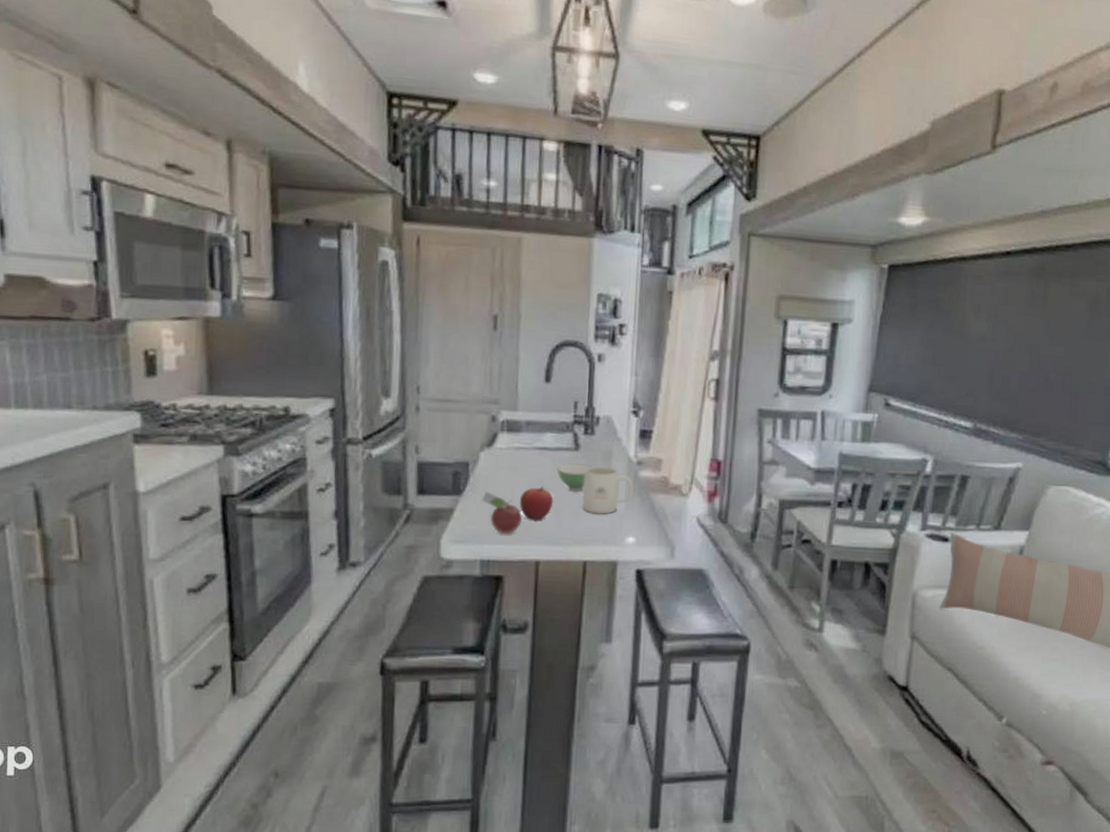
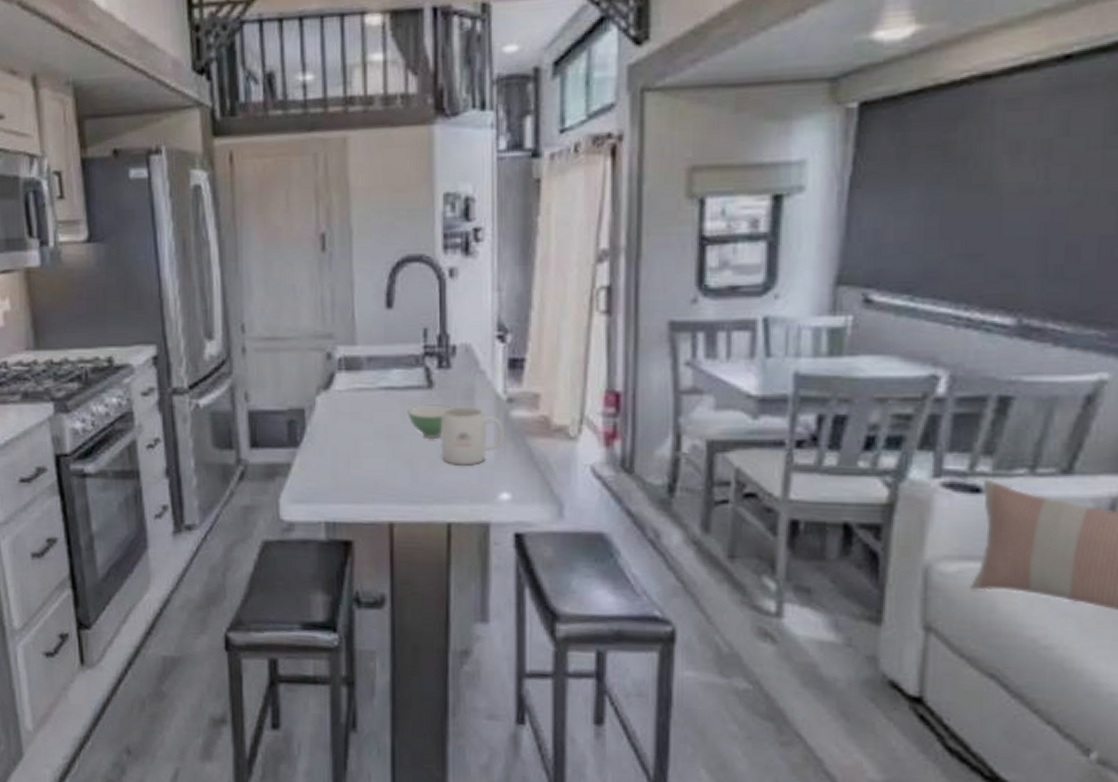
fruit: present [482,491,523,535] -> none [322,441,371,492]
fruit: present [519,486,554,520] -> none [365,434,406,474]

